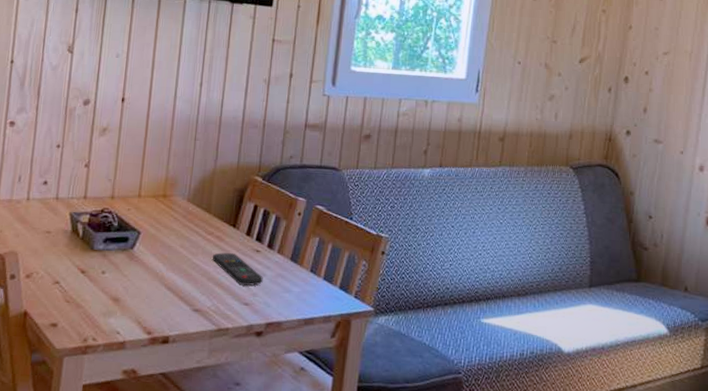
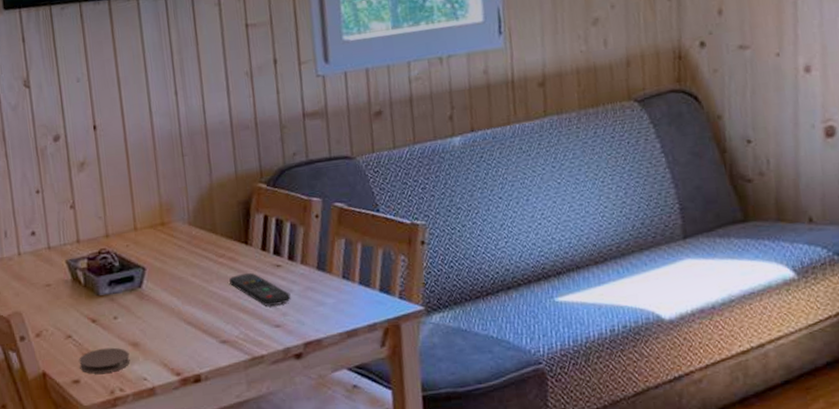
coaster: none [60,298,109,322] -> present [79,347,130,374]

